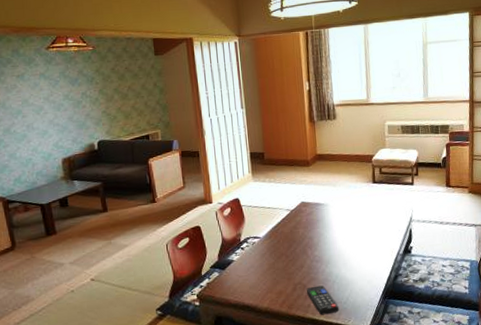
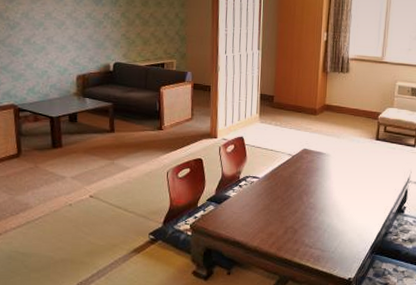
remote control: present [307,285,339,315] -> none [297,232,327,261]

